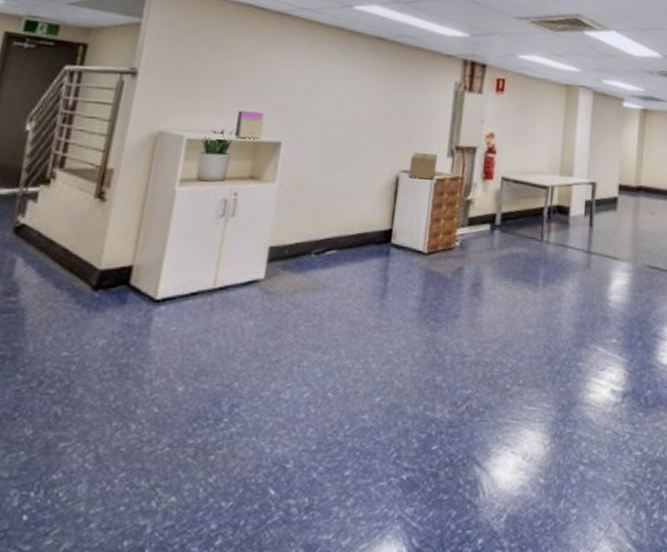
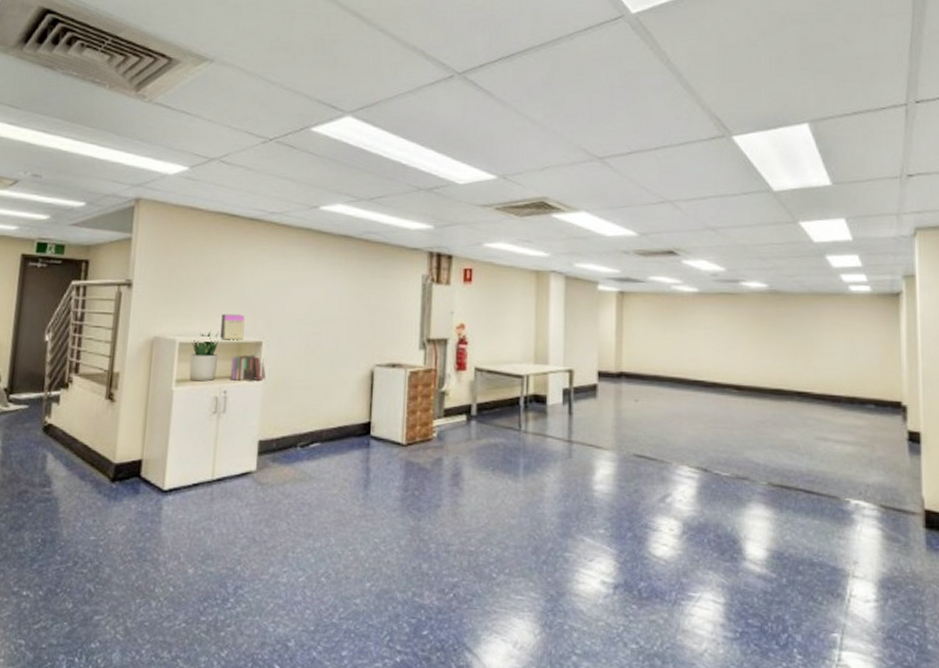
books: none [242,155,283,184] -> present [230,354,266,382]
cardboard box: present [408,152,437,180] -> none [383,347,410,373]

